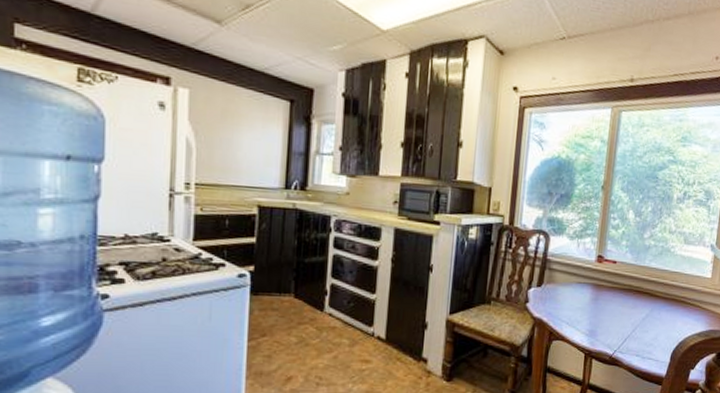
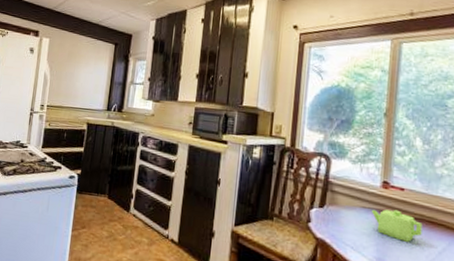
teapot: none [586,282,631,312] -> present [371,209,423,242]

